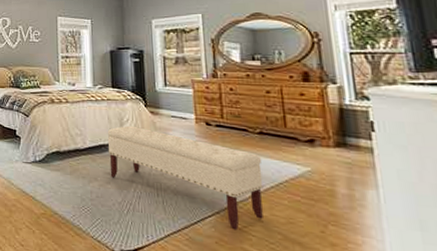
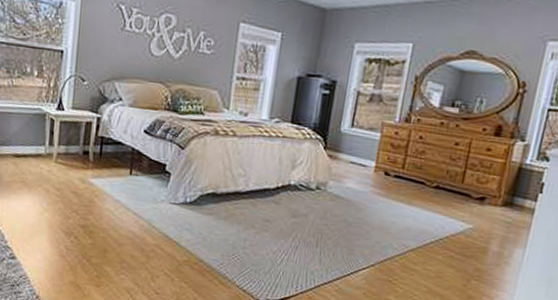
bench: present [107,125,264,231] -> none [269,169,431,283]

